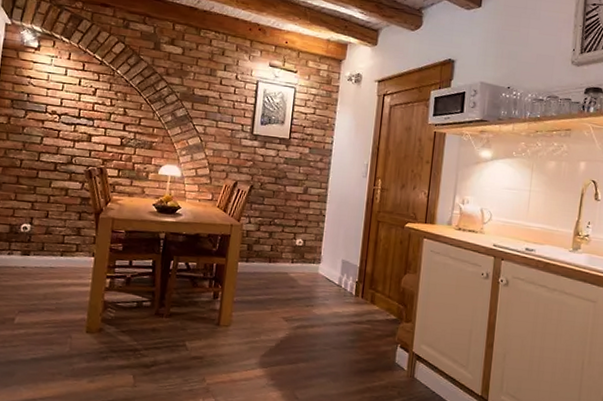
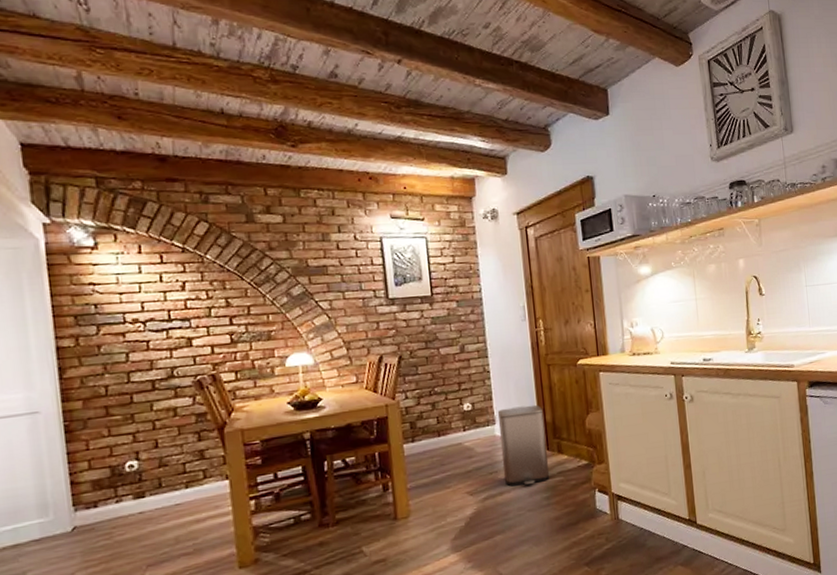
pedal bin: none [318,251,366,326] -> present [497,404,550,487]

